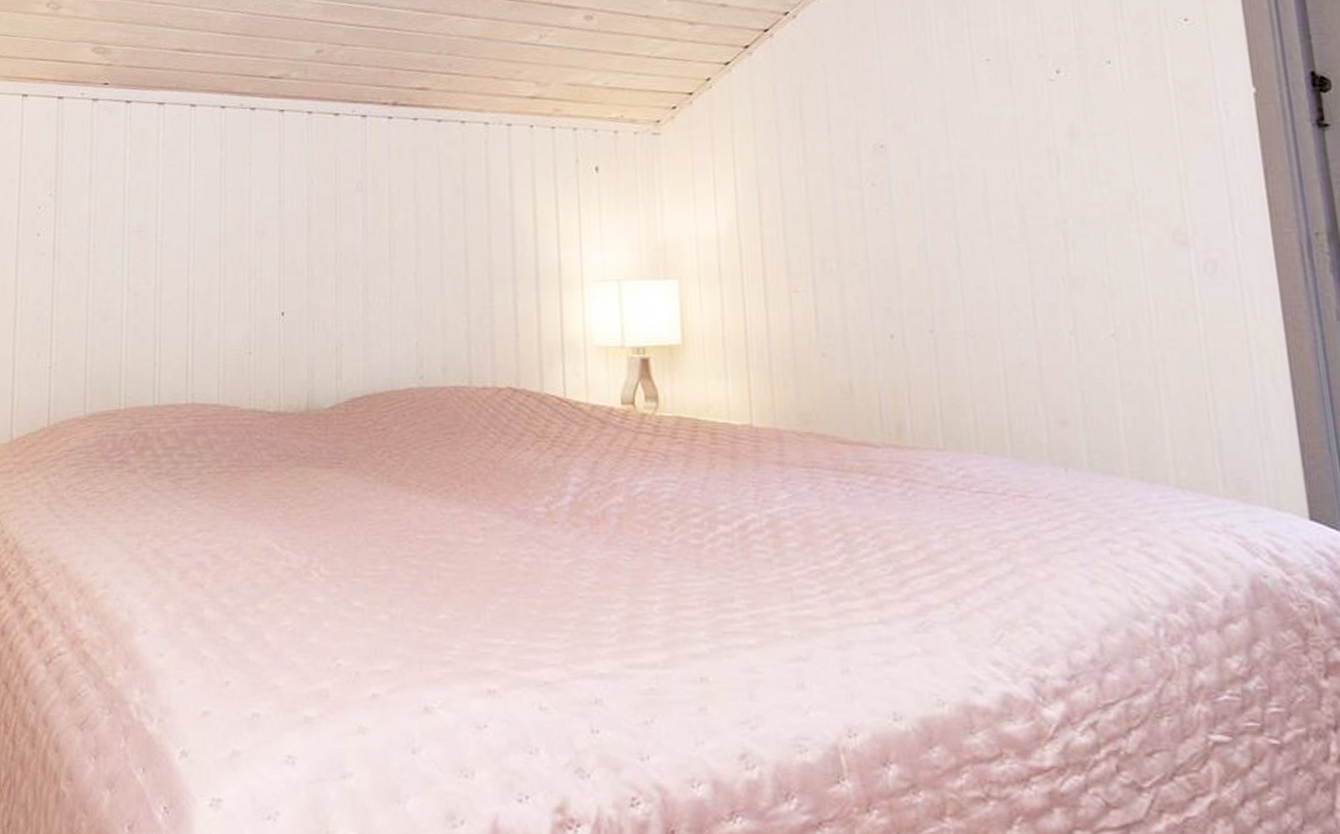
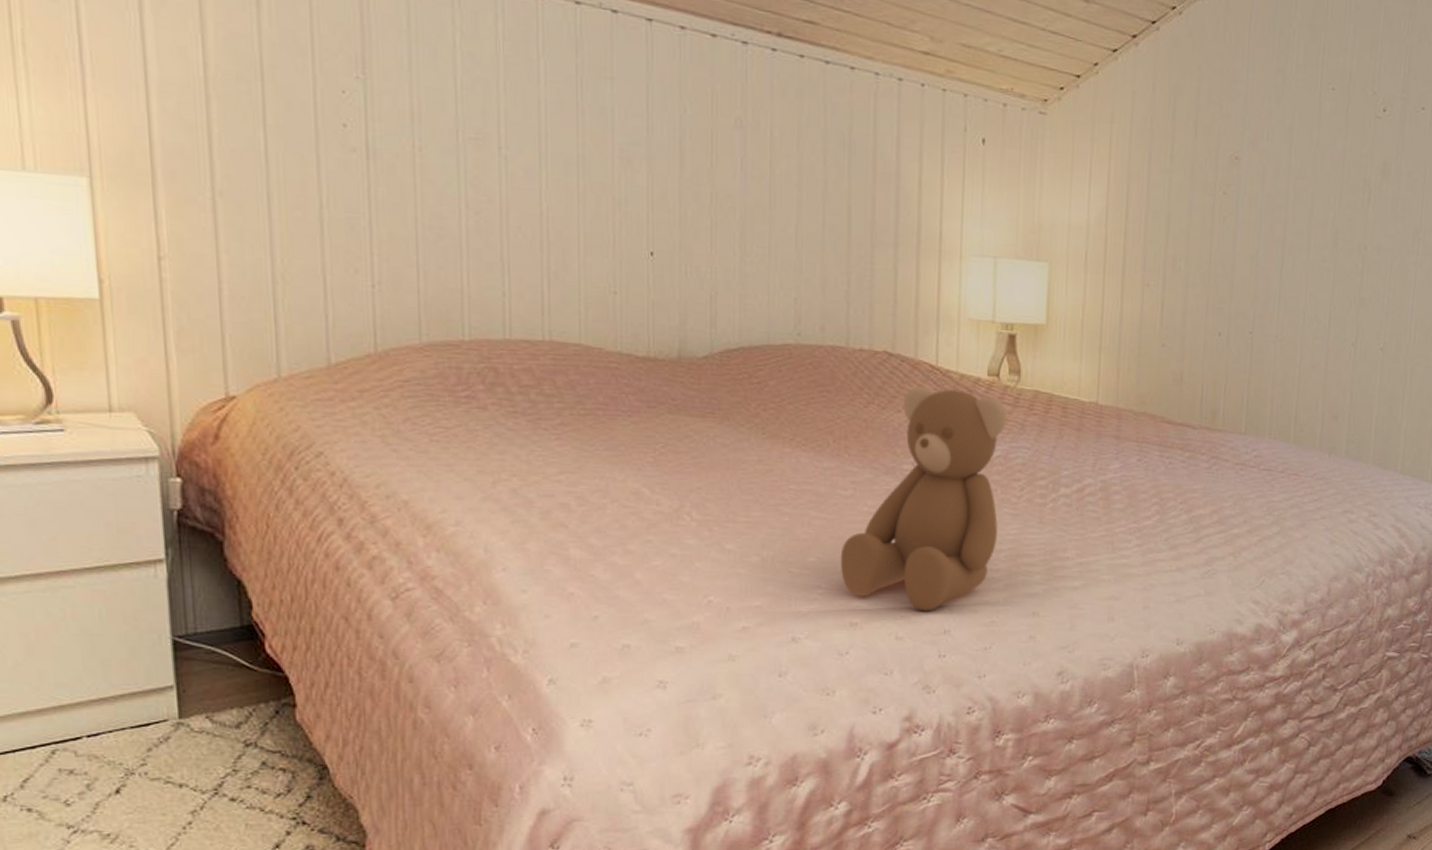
teddy bear: none [473,421,648,676] -> present [840,386,1008,612]

